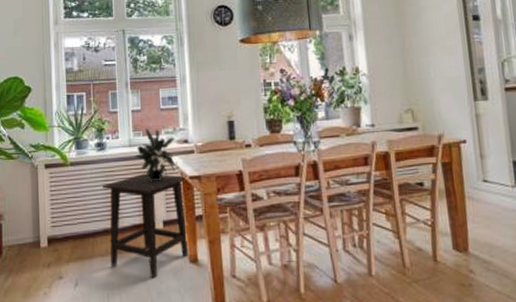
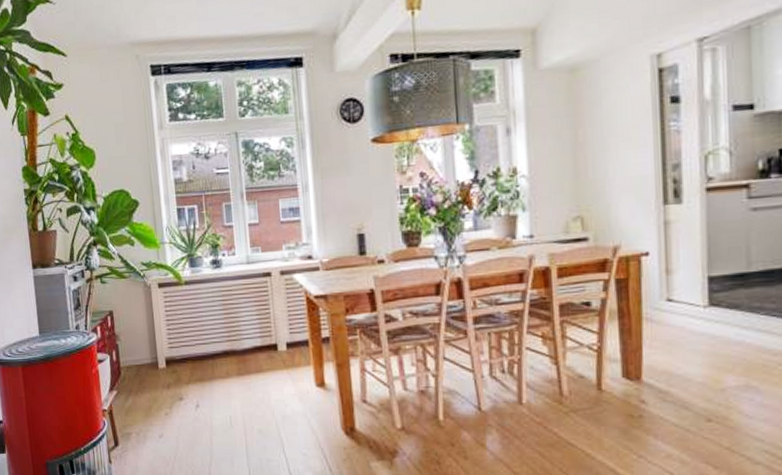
side table: present [103,173,189,279] -> none [220,292,316,402]
potted plant: present [135,128,178,182] -> none [253,243,301,301]

